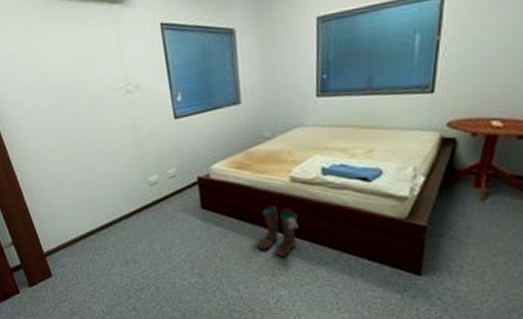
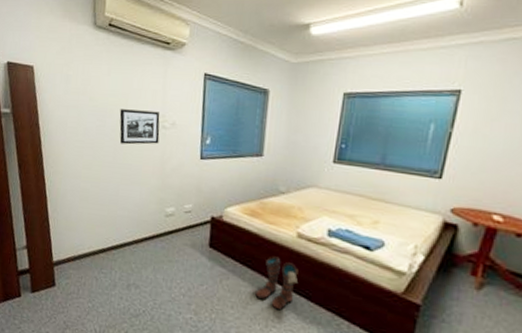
picture frame: none [77,75,127,118] -> present [119,109,160,145]

